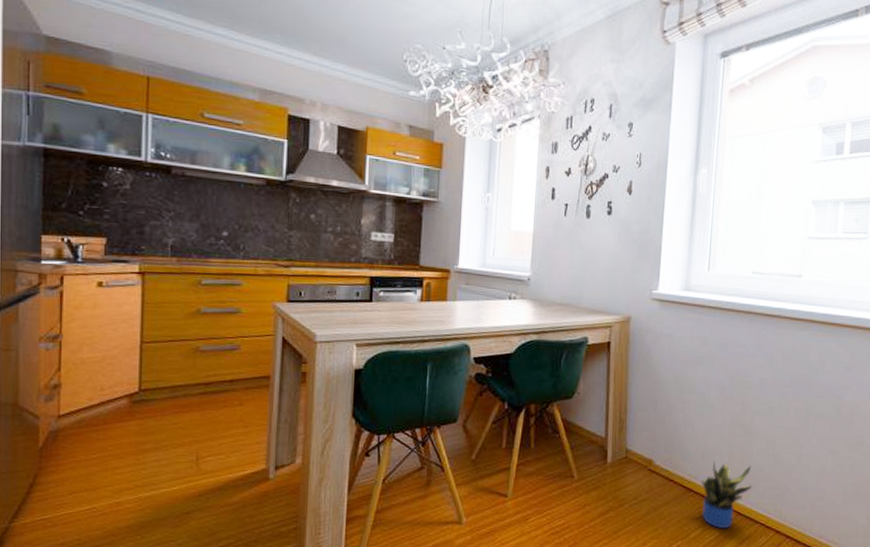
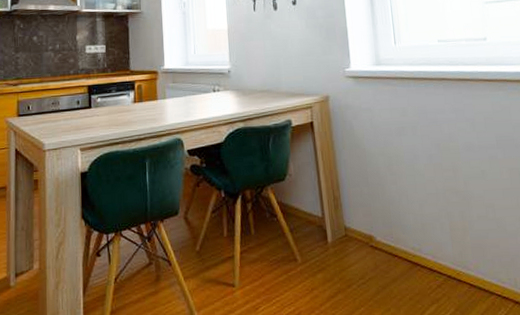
potted plant: present [701,461,753,528] -> none [426,231,480,303]

